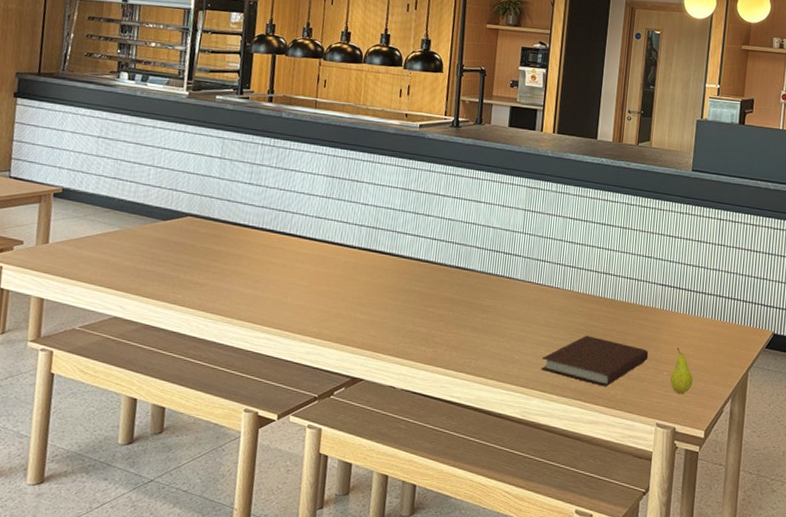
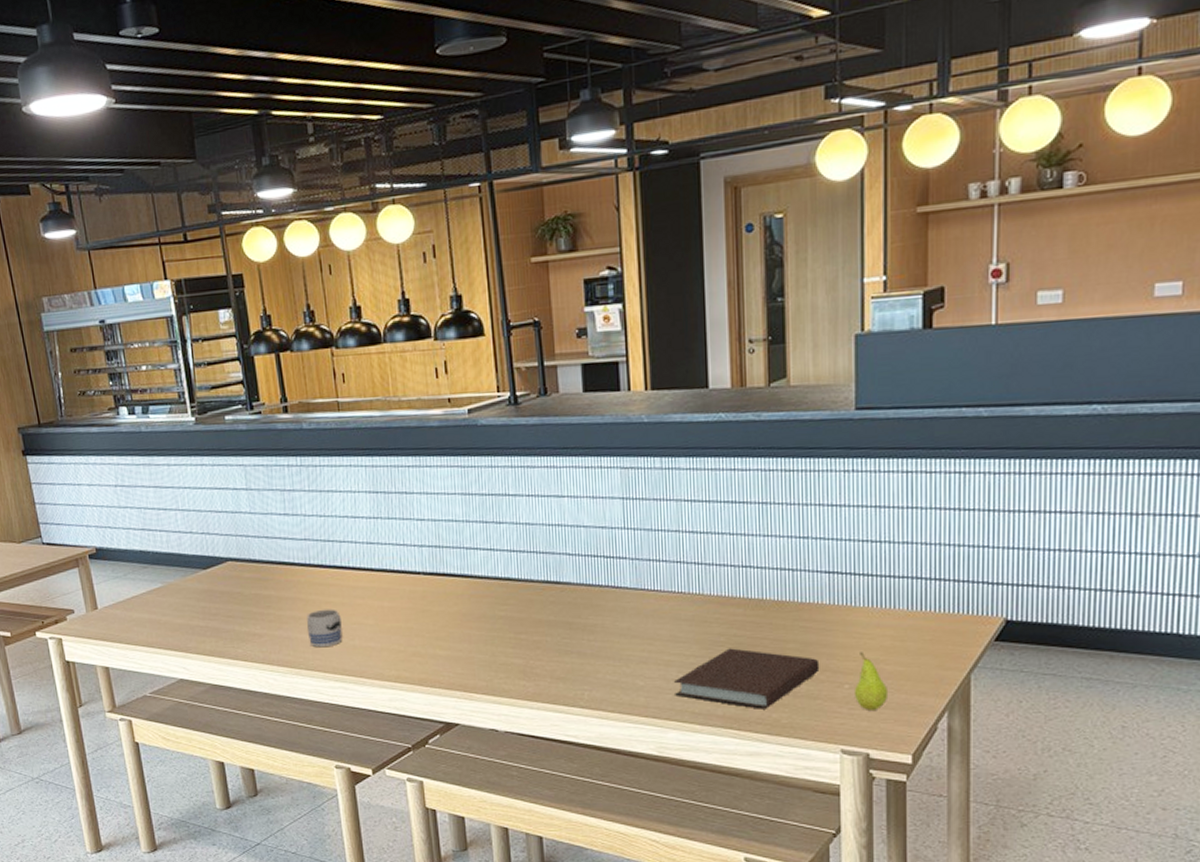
mug: none [246,268,280,301] -> present [307,609,343,647]

